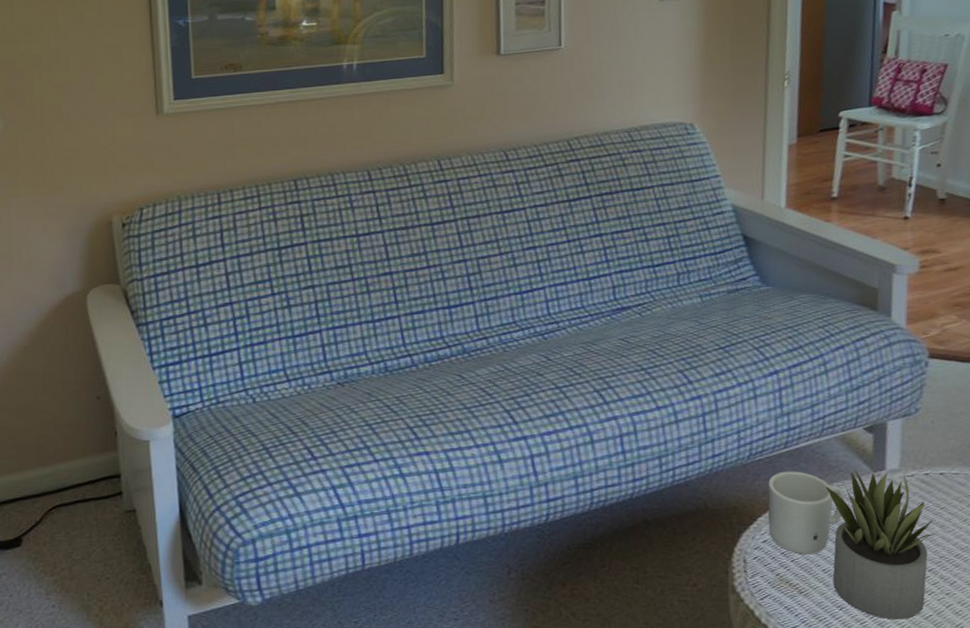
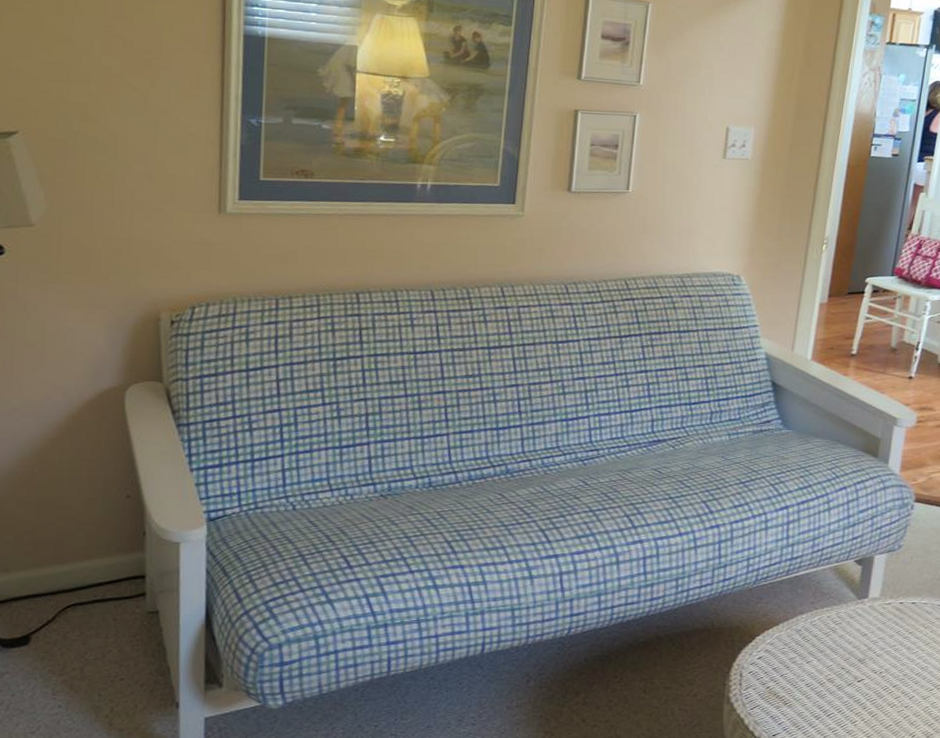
mug: present [767,471,845,555] -> none [764,596,832,670]
succulent plant: present [826,469,935,620] -> none [813,596,902,728]

